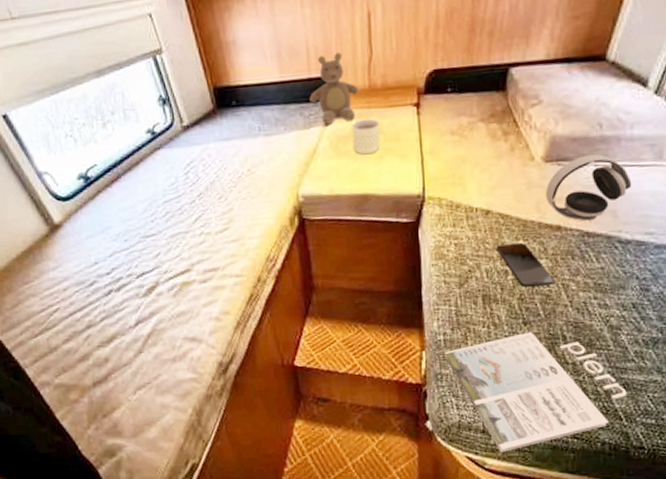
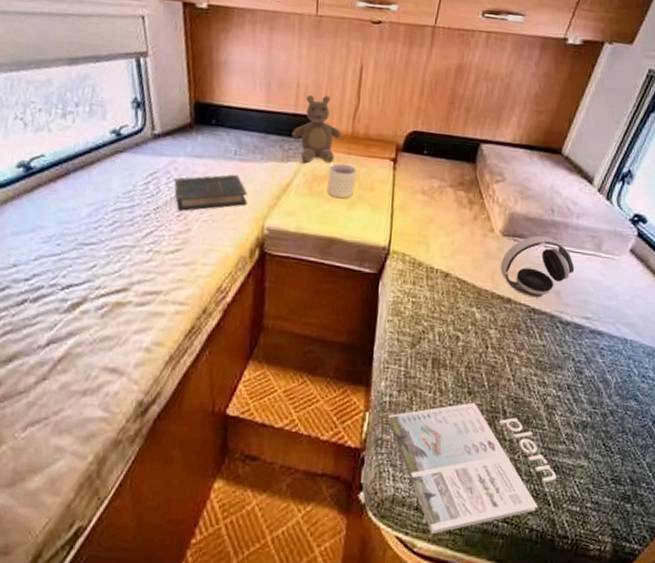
book: none [209,149,279,193] -> present [174,174,248,211]
phone: present [496,243,554,287] -> none [450,309,501,357]

